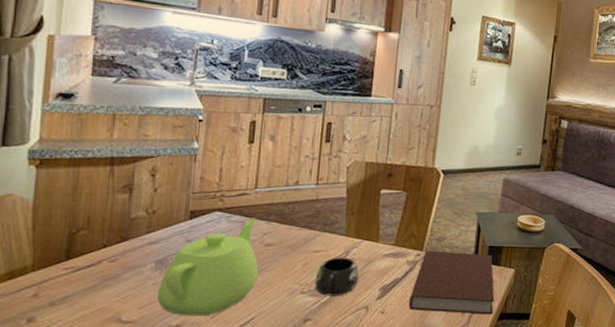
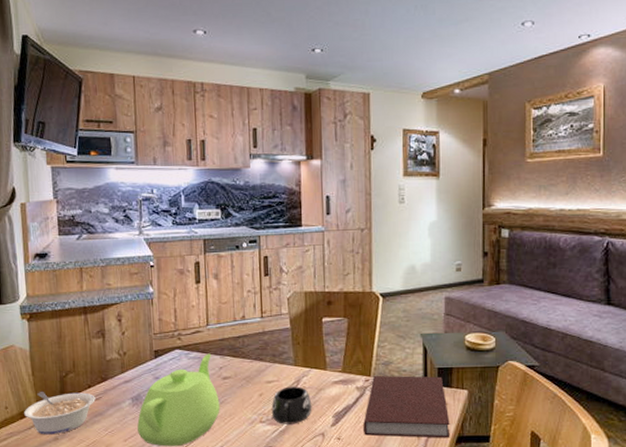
legume: none [14,248,110,299] -> present [24,391,96,435]

